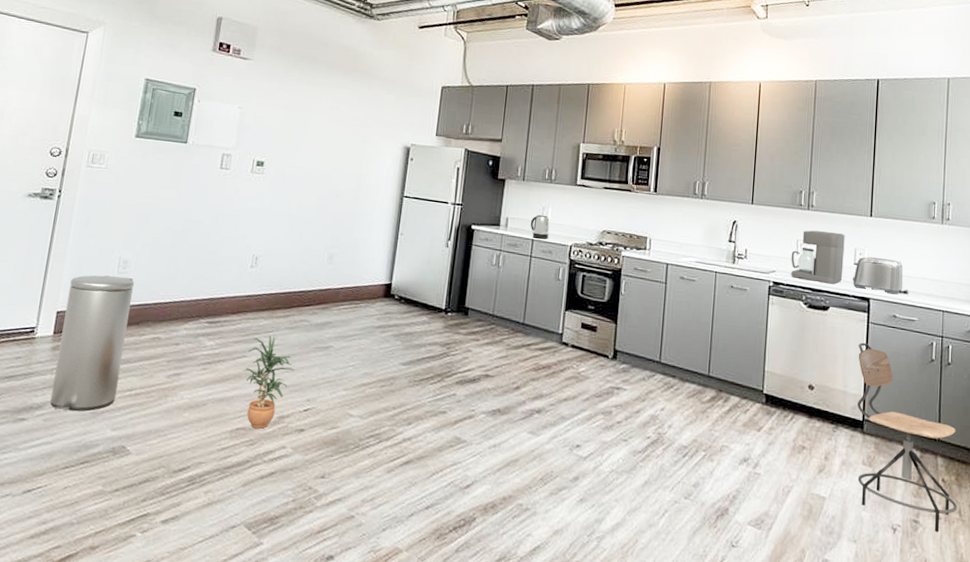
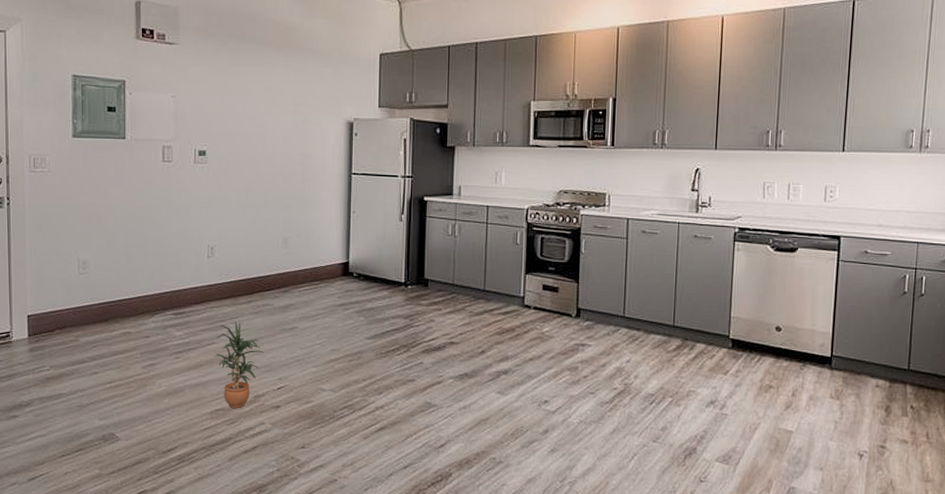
pedal bin: present [50,275,135,412] -> none [35,277,98,407]
kettle: present [530,214,550,240] -> none [484,180,505,205]
coffee maker: present [791,230,845,284] -> none [757,171,815,225]
toaster: present [853,256,910,295] -> none [822,193,883,230]
chair: present [857,342,958,533] -> none [825,281,927,456]

